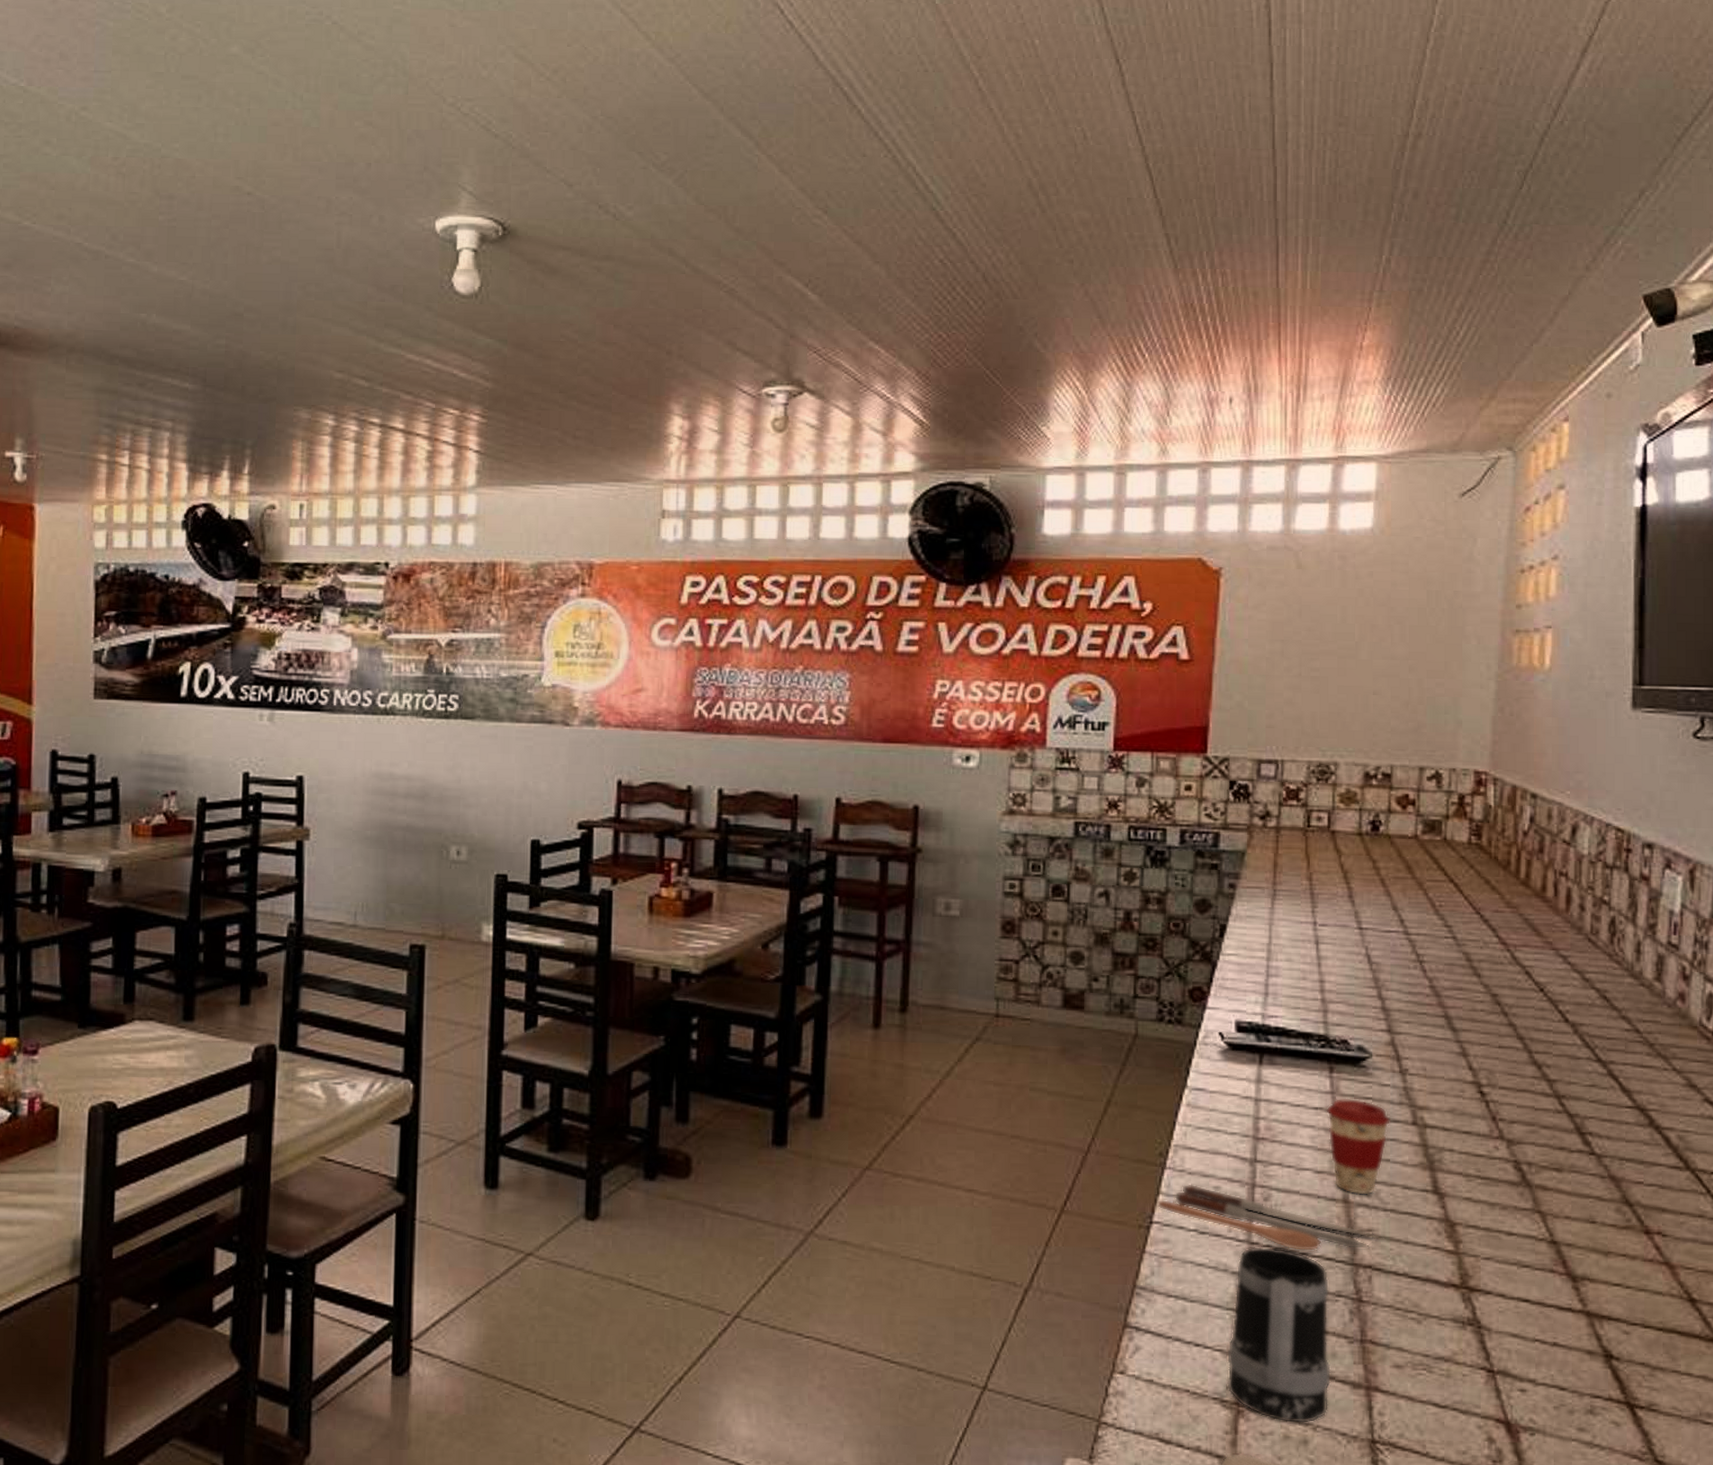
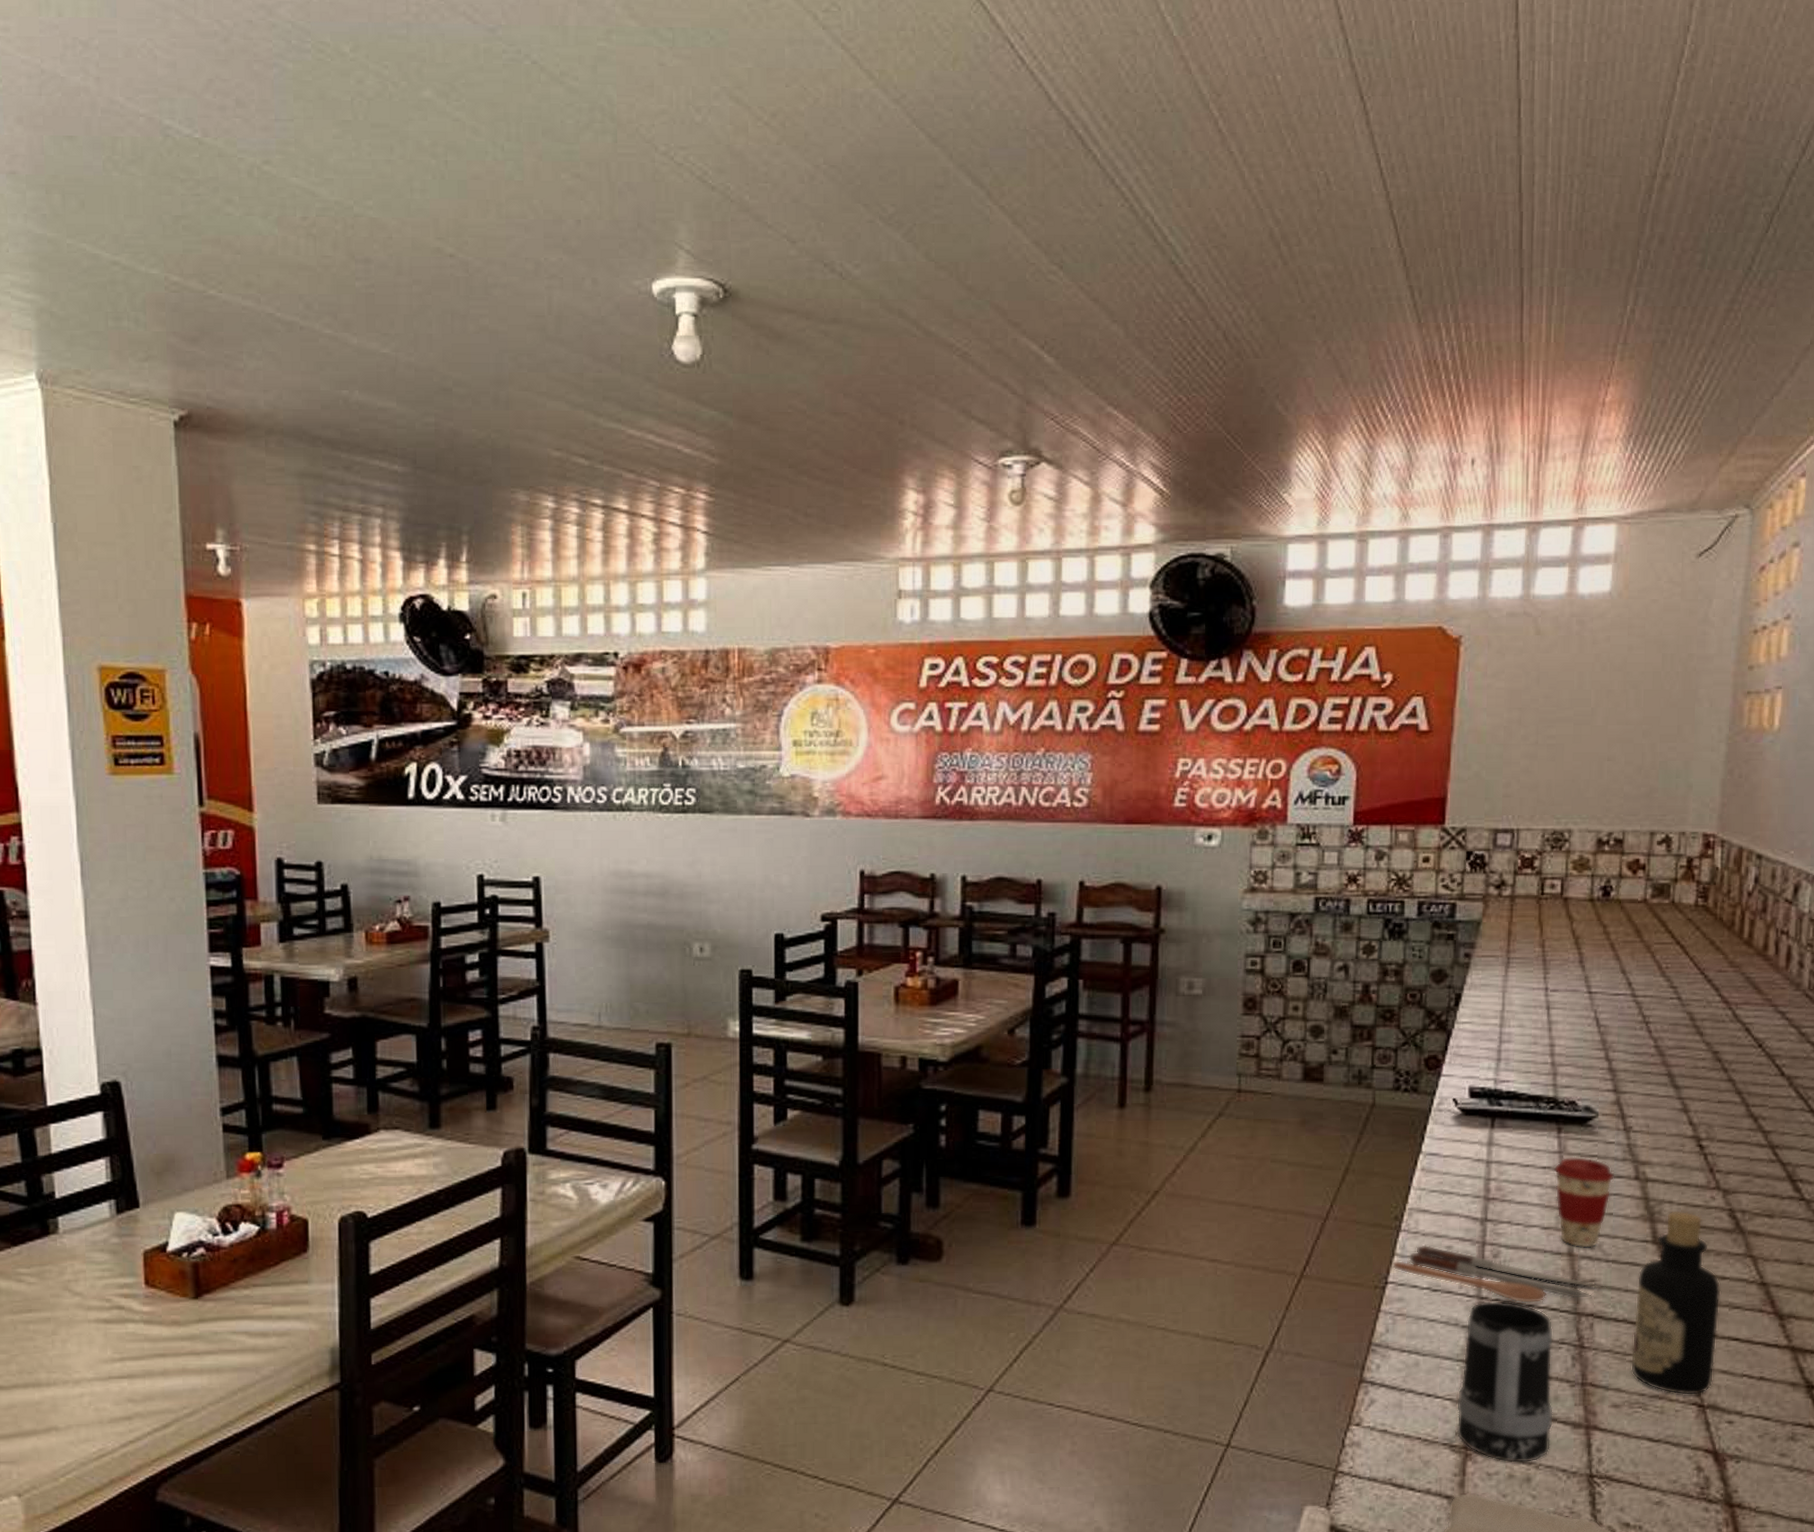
bottle: none [1413,1160,1508,1360] -> present [1630,1211,1721,1396]

